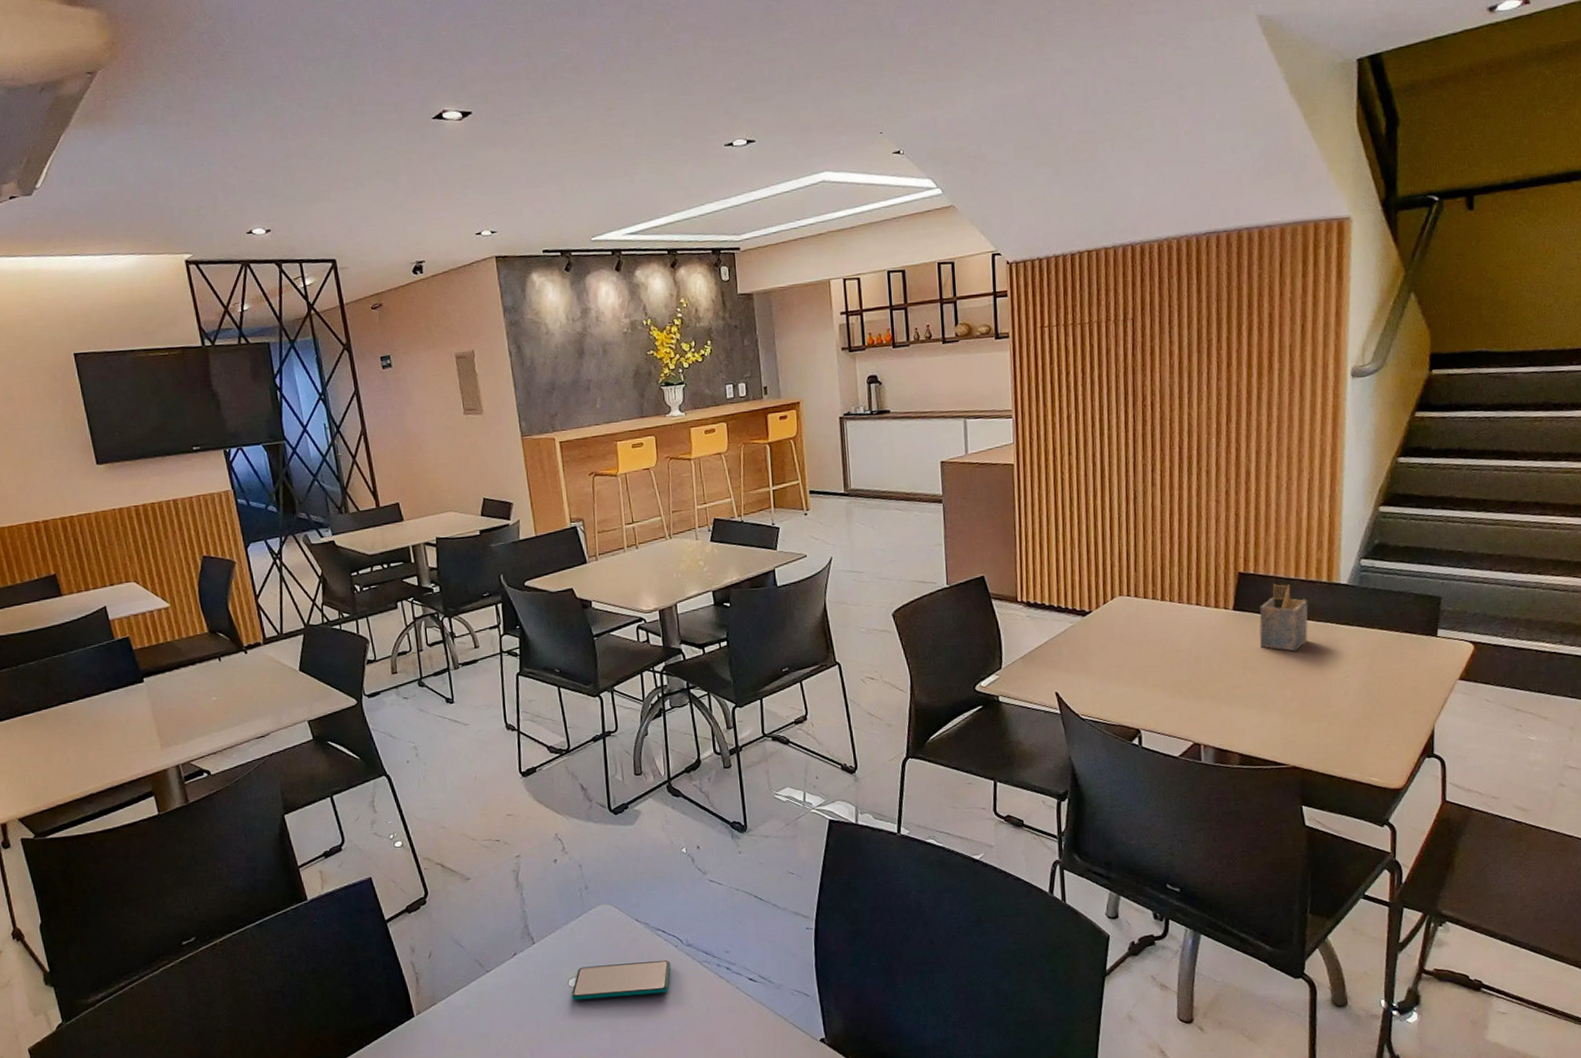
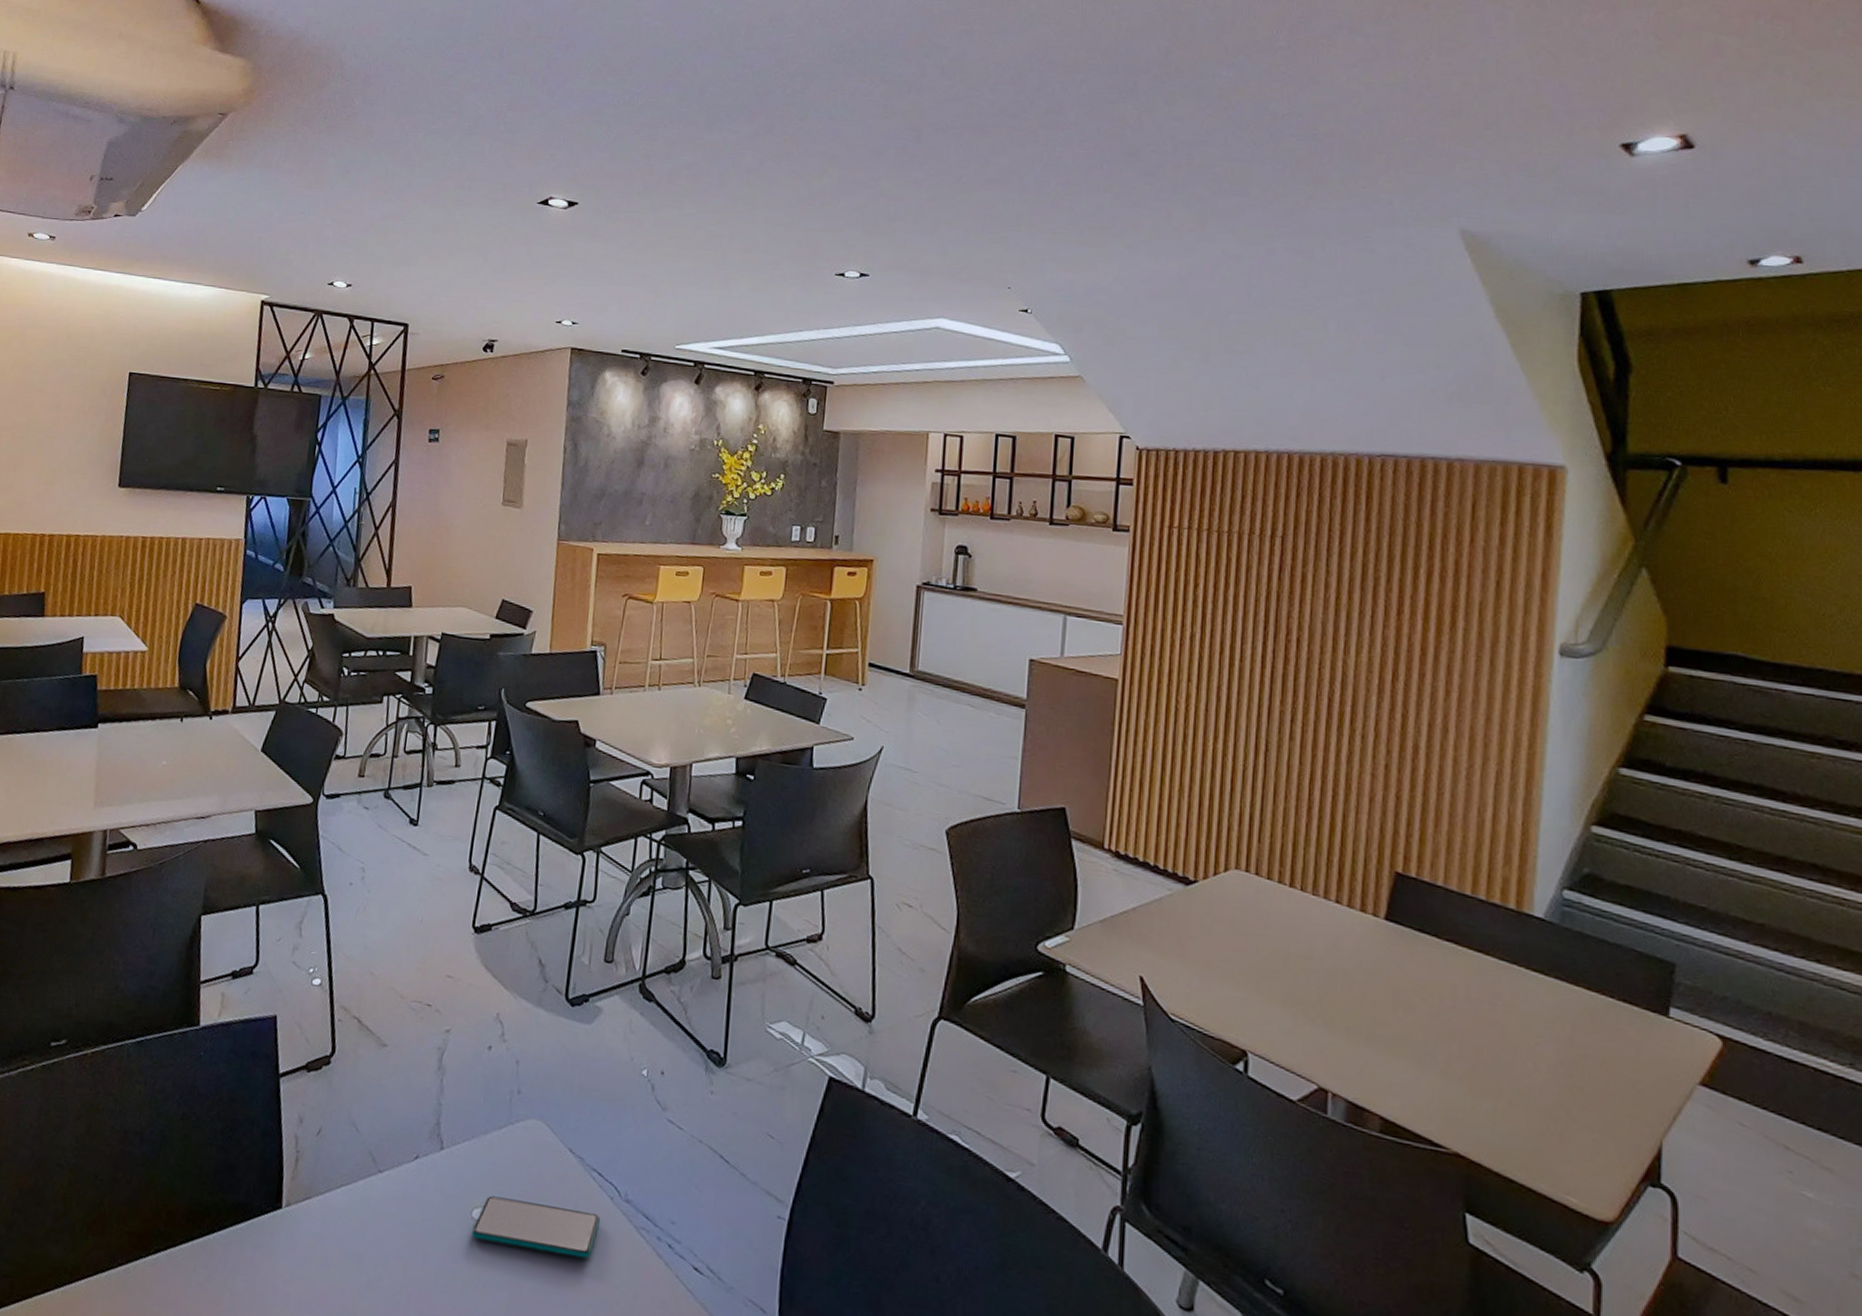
napkin holder: present [1259,583,1308,652] -> none [1418,896,1488,994]

